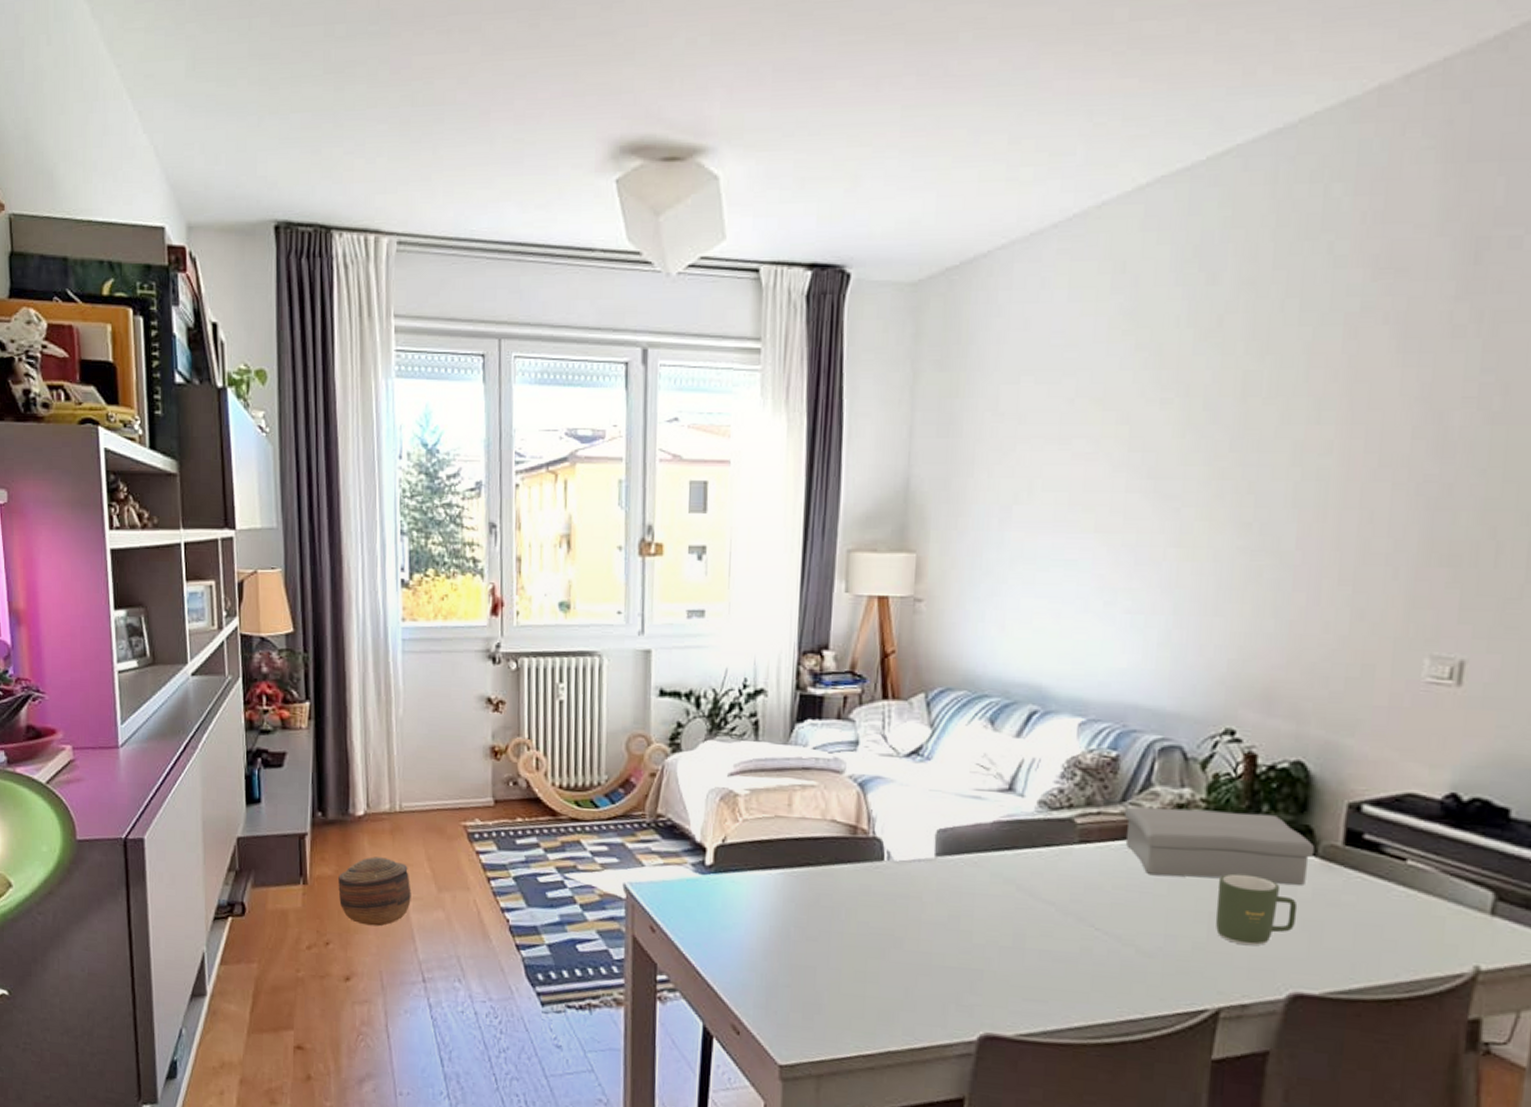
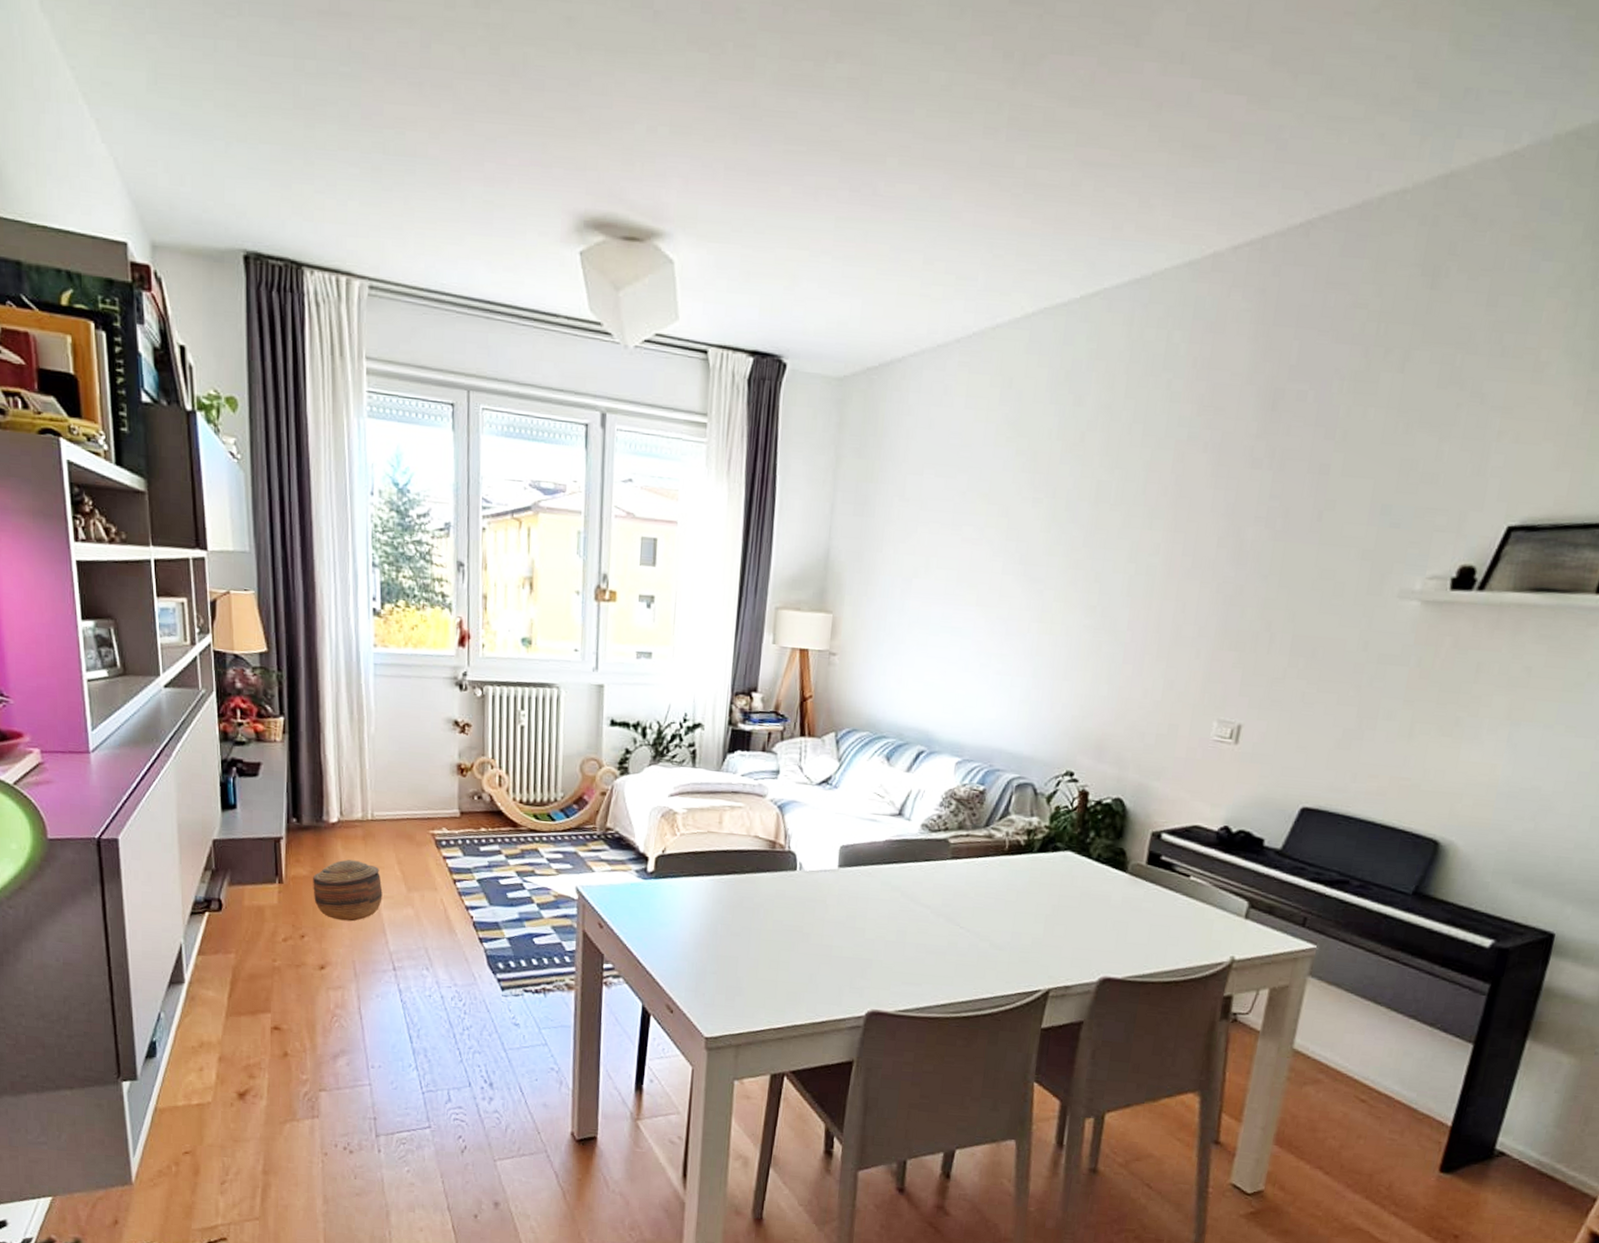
decorative box: present [1123,807,1316,885] -> none [986,831,1126,895]
mug: present [1215,873,1298,946] -> none [1050,884,1111,941]

